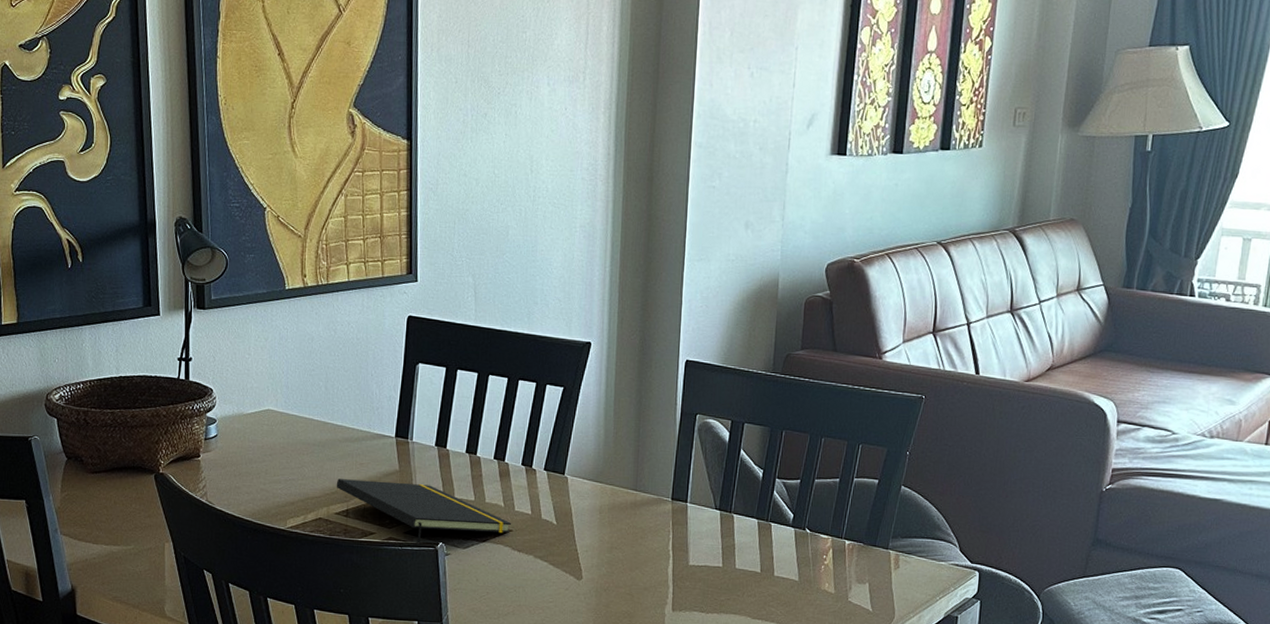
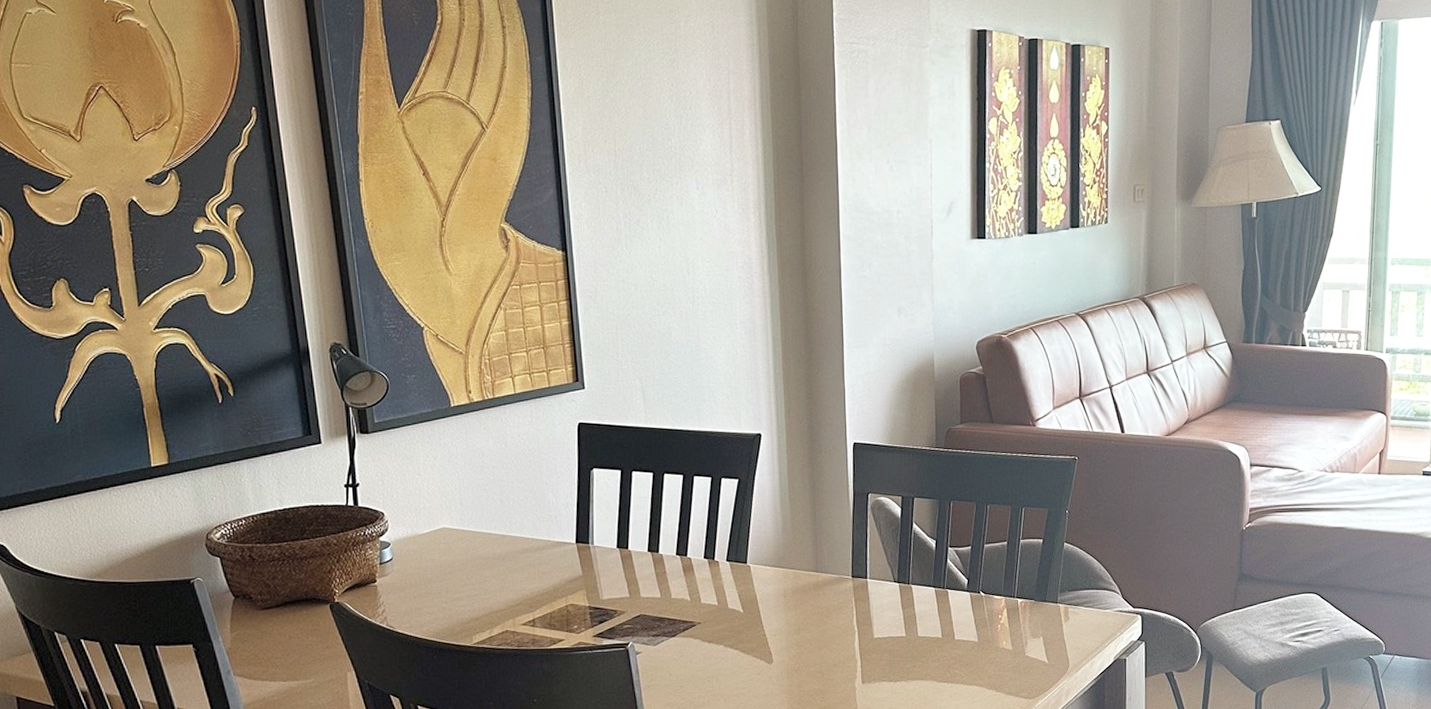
notepad: present [336,479,511,545] -> none [520,586,699,647]

